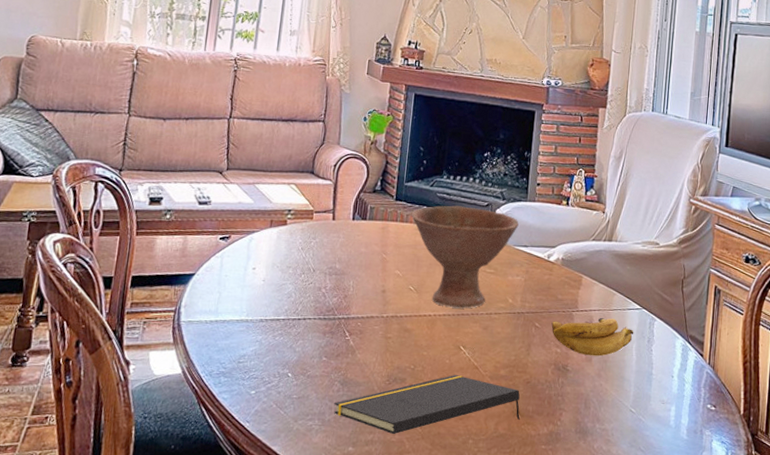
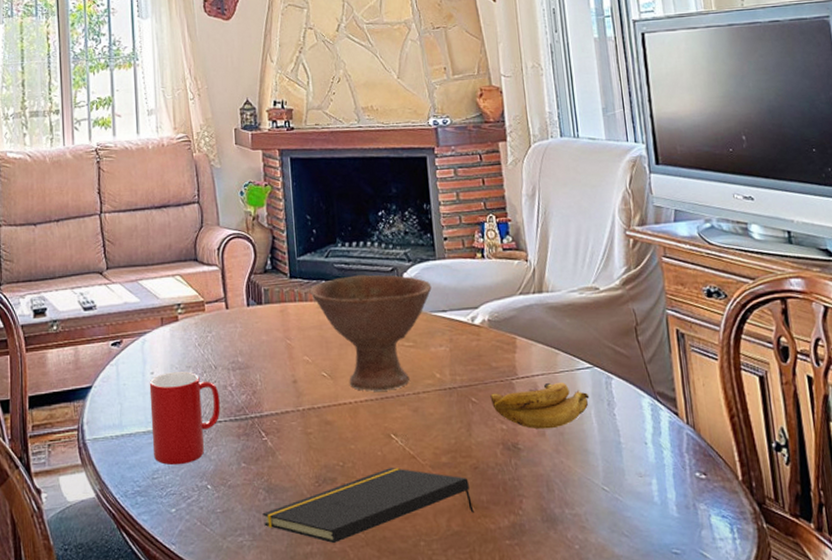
cup: none [243,270,313,353] -> present [149,371,220,466]

